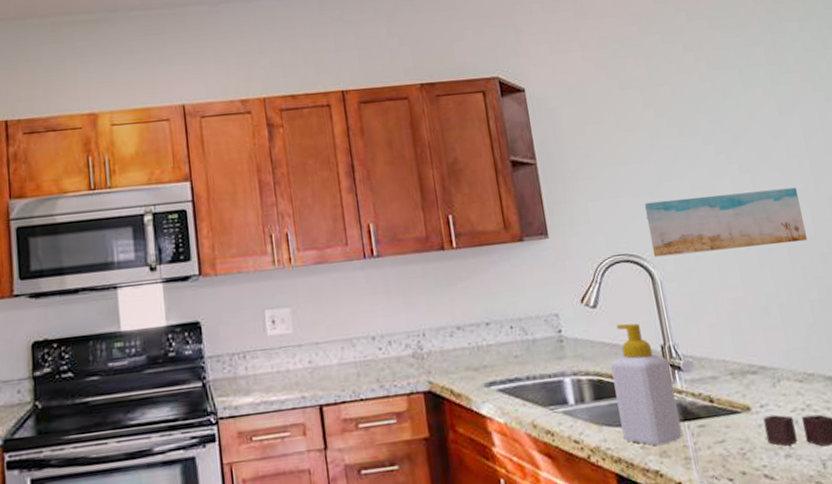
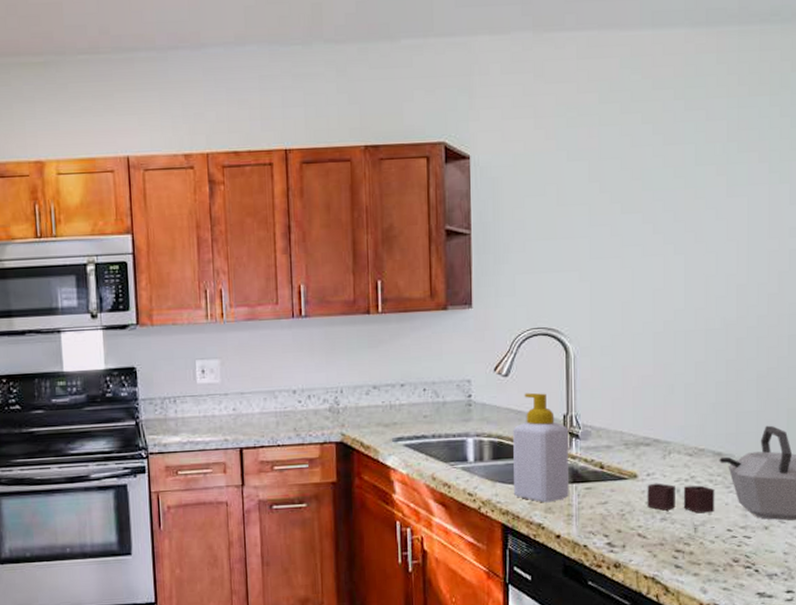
wall art: present [645,187,807,258] -> none [571,271,729,333]

